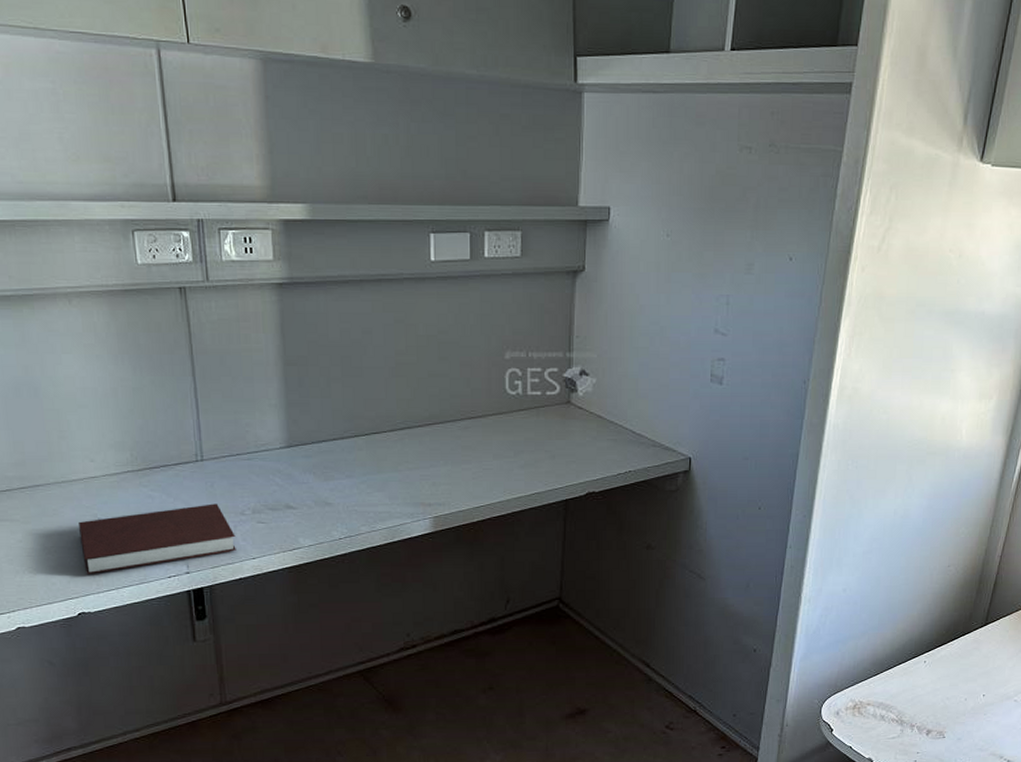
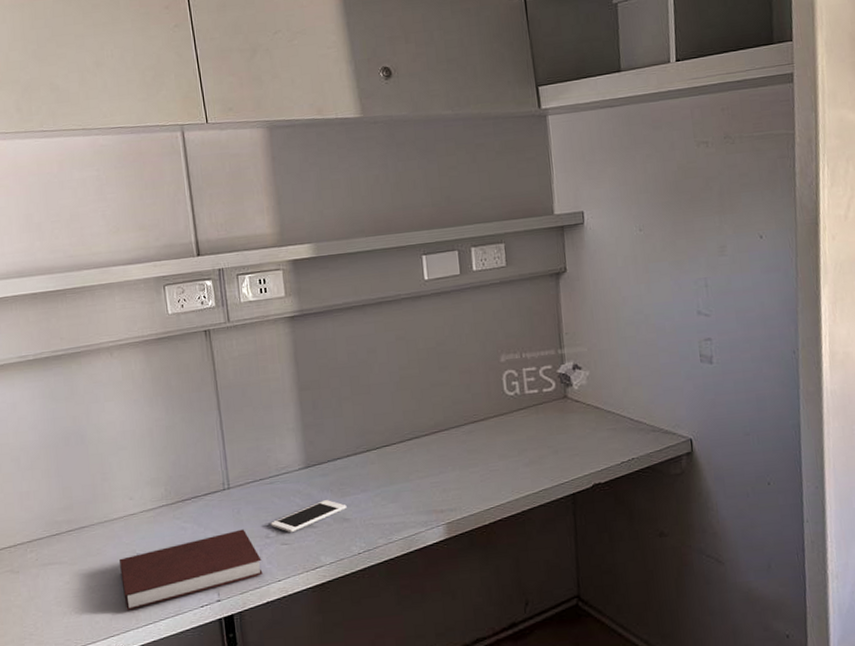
cell phone: none [247,482,330,511] -> present [271,500,347,532]

